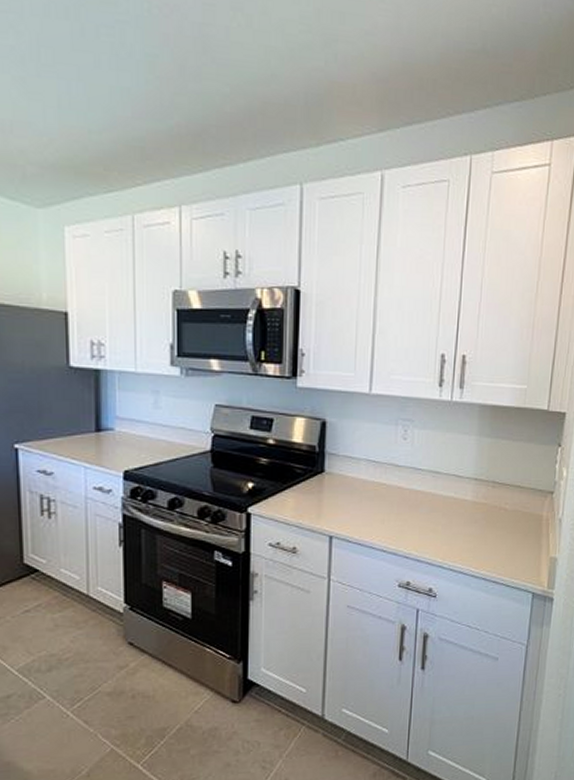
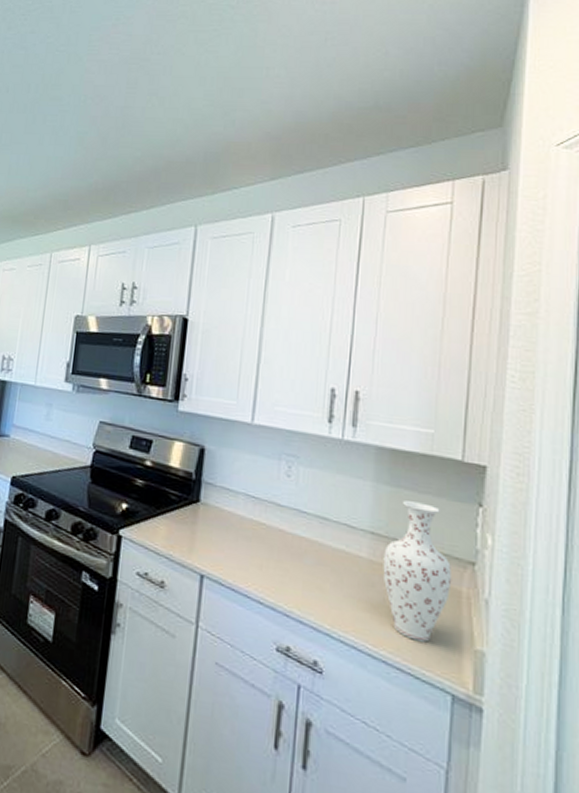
vase: none [483,449,536,558] -> present [382,501,452,642]

